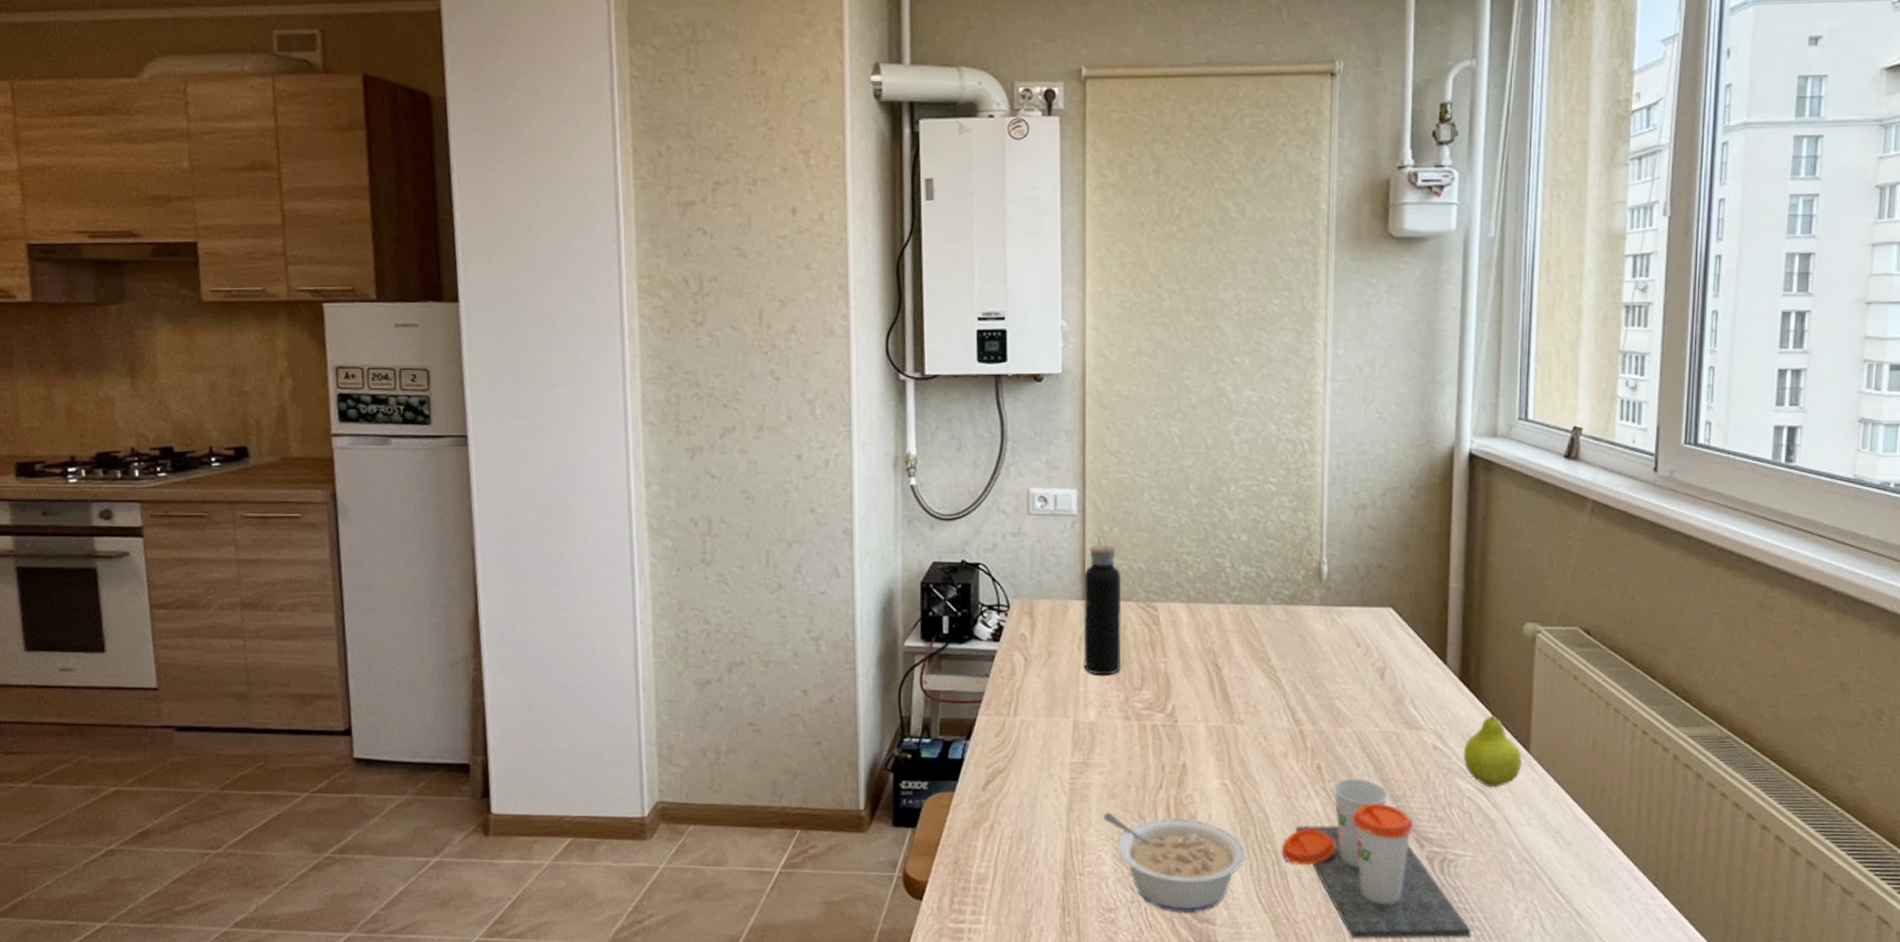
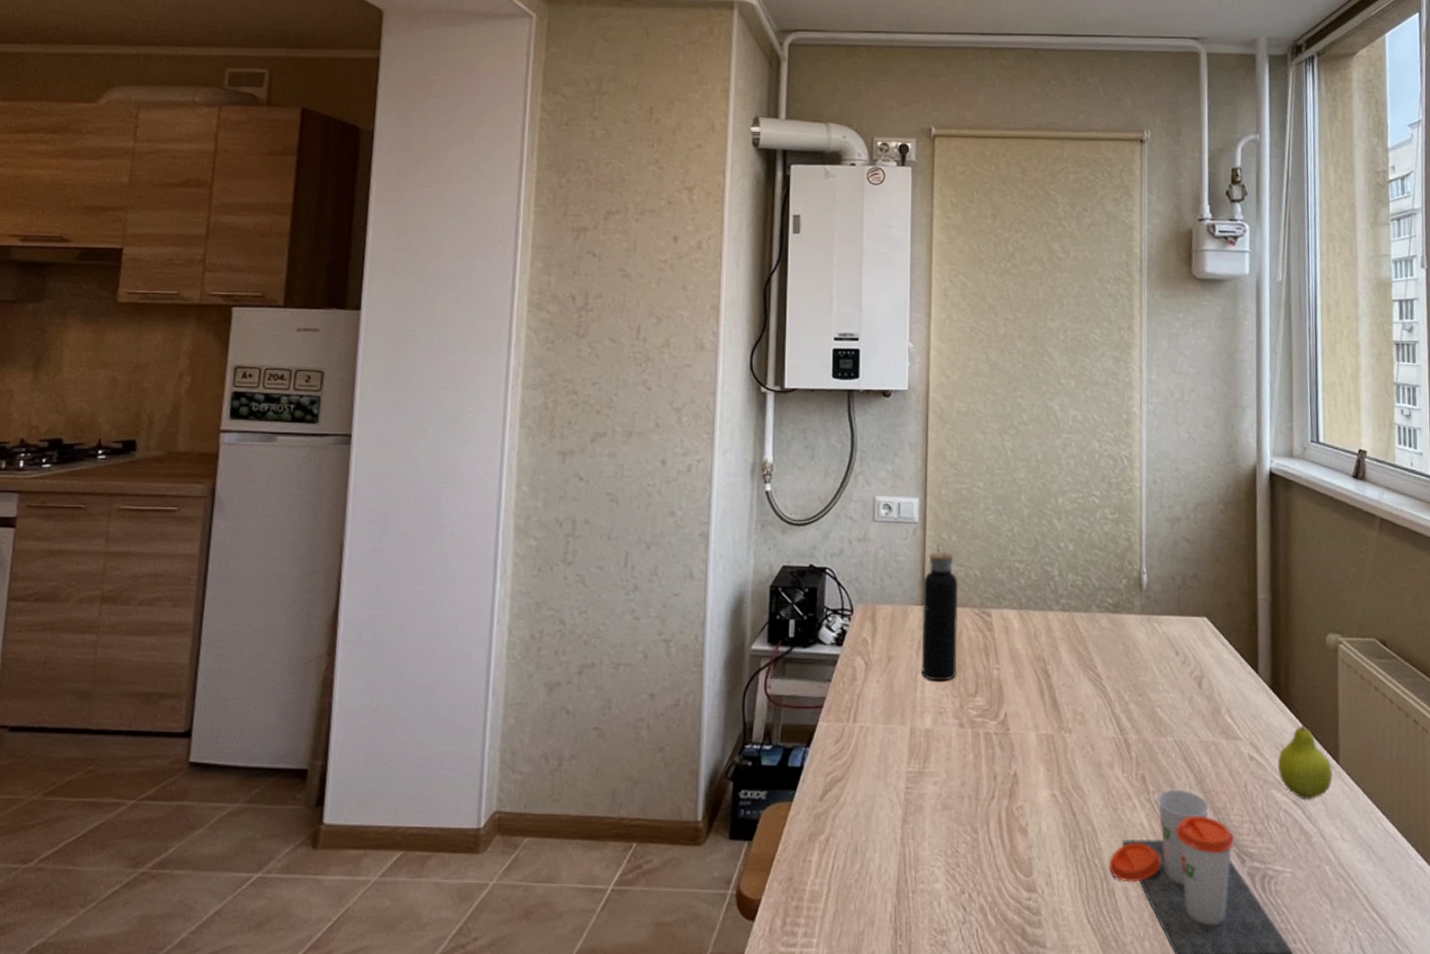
legume: present [1102,812,1246,914] -> none [936,824,1075,935]

